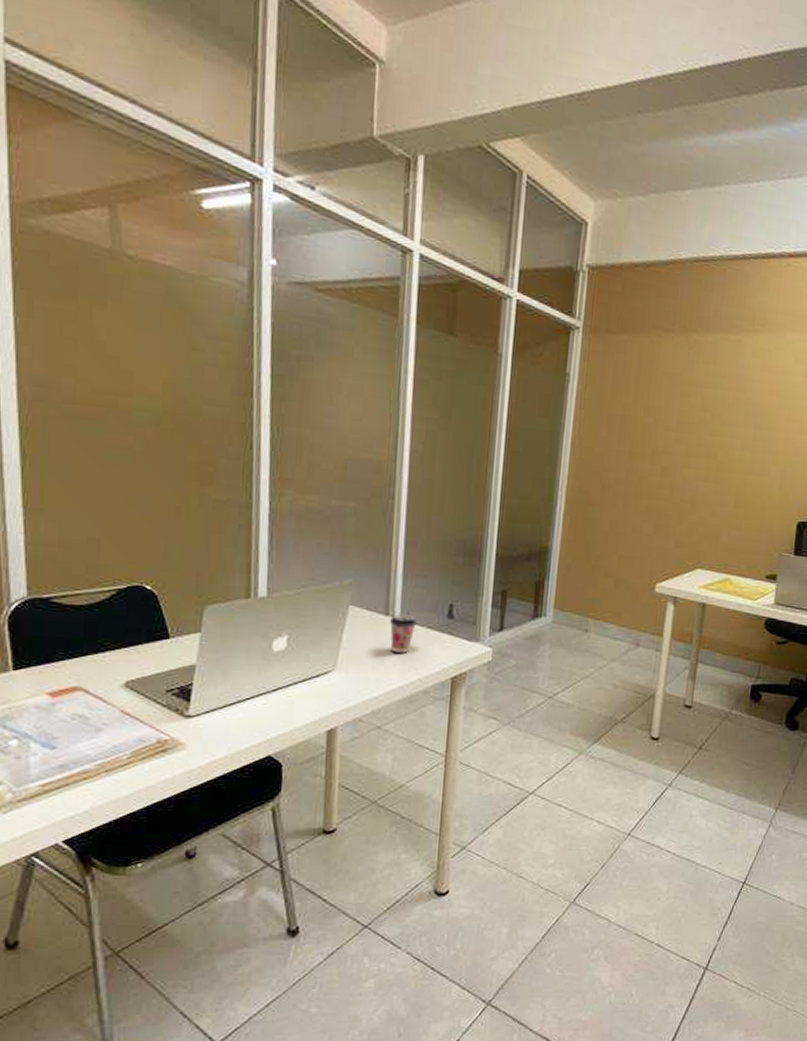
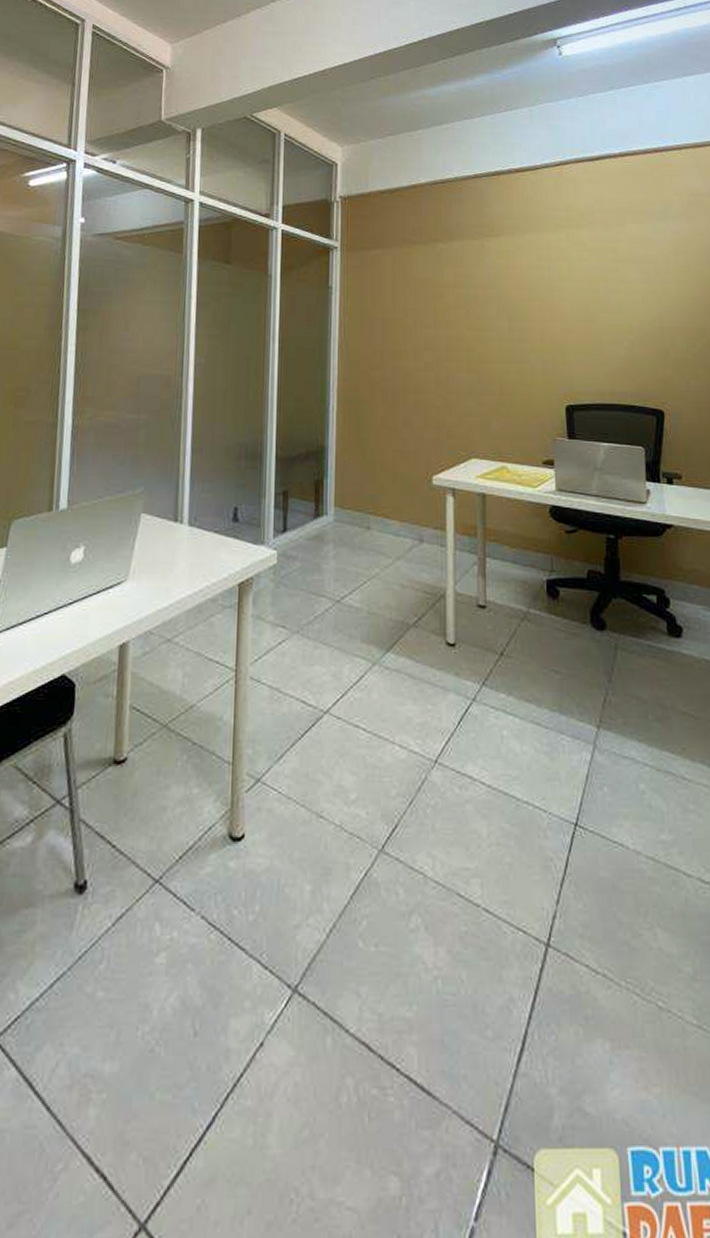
coffee cup: present [390,614,418,653] -> none [179,520,205,560]

